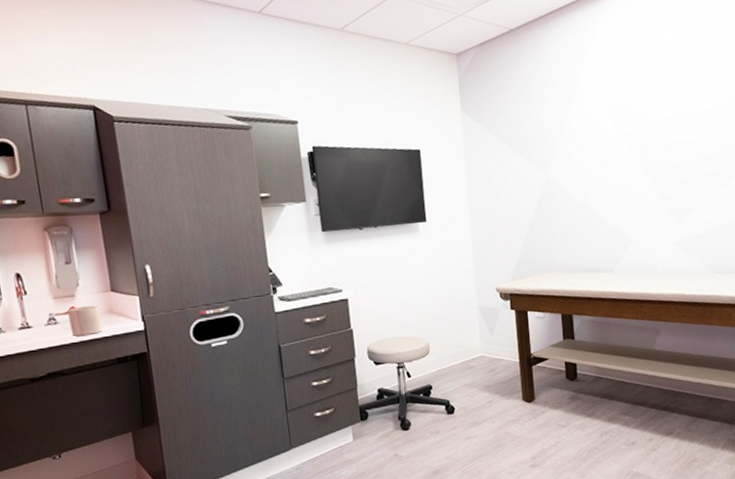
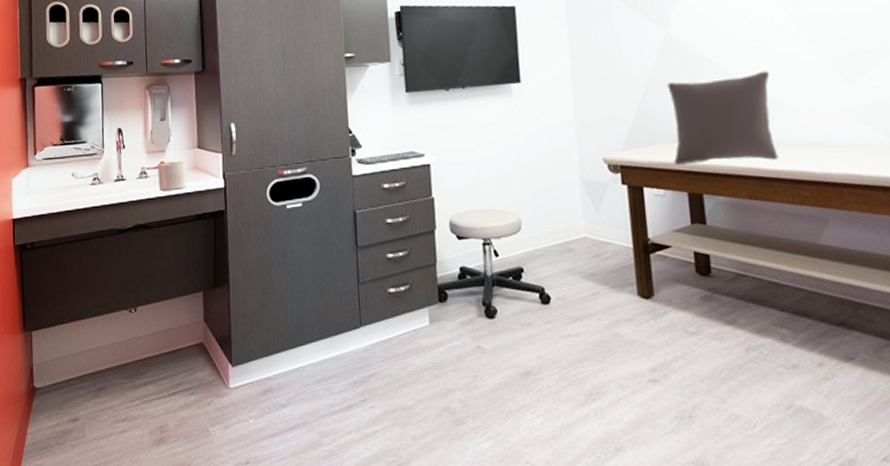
pillow: none [547,211,628,291] -> present [667,71,779,164]

